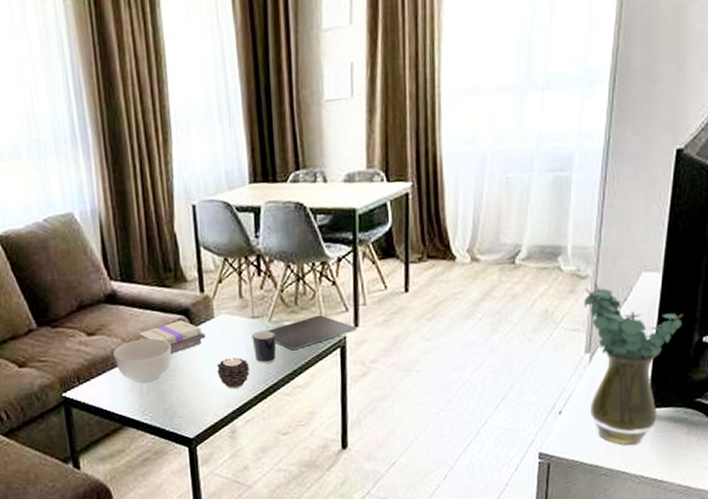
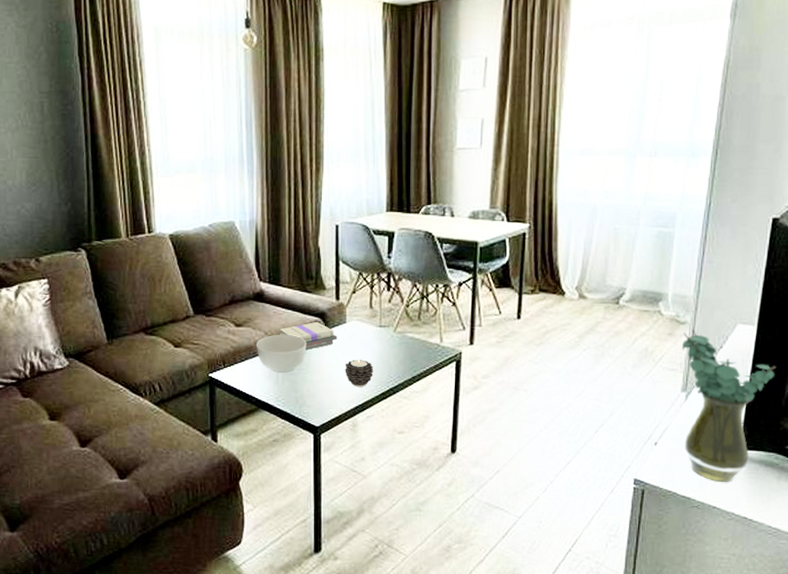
mug: present [252,330,277,364] -> none [378,339,399,369]
tablet: present [267,315,357,351] -> none [392,330,472,359]

